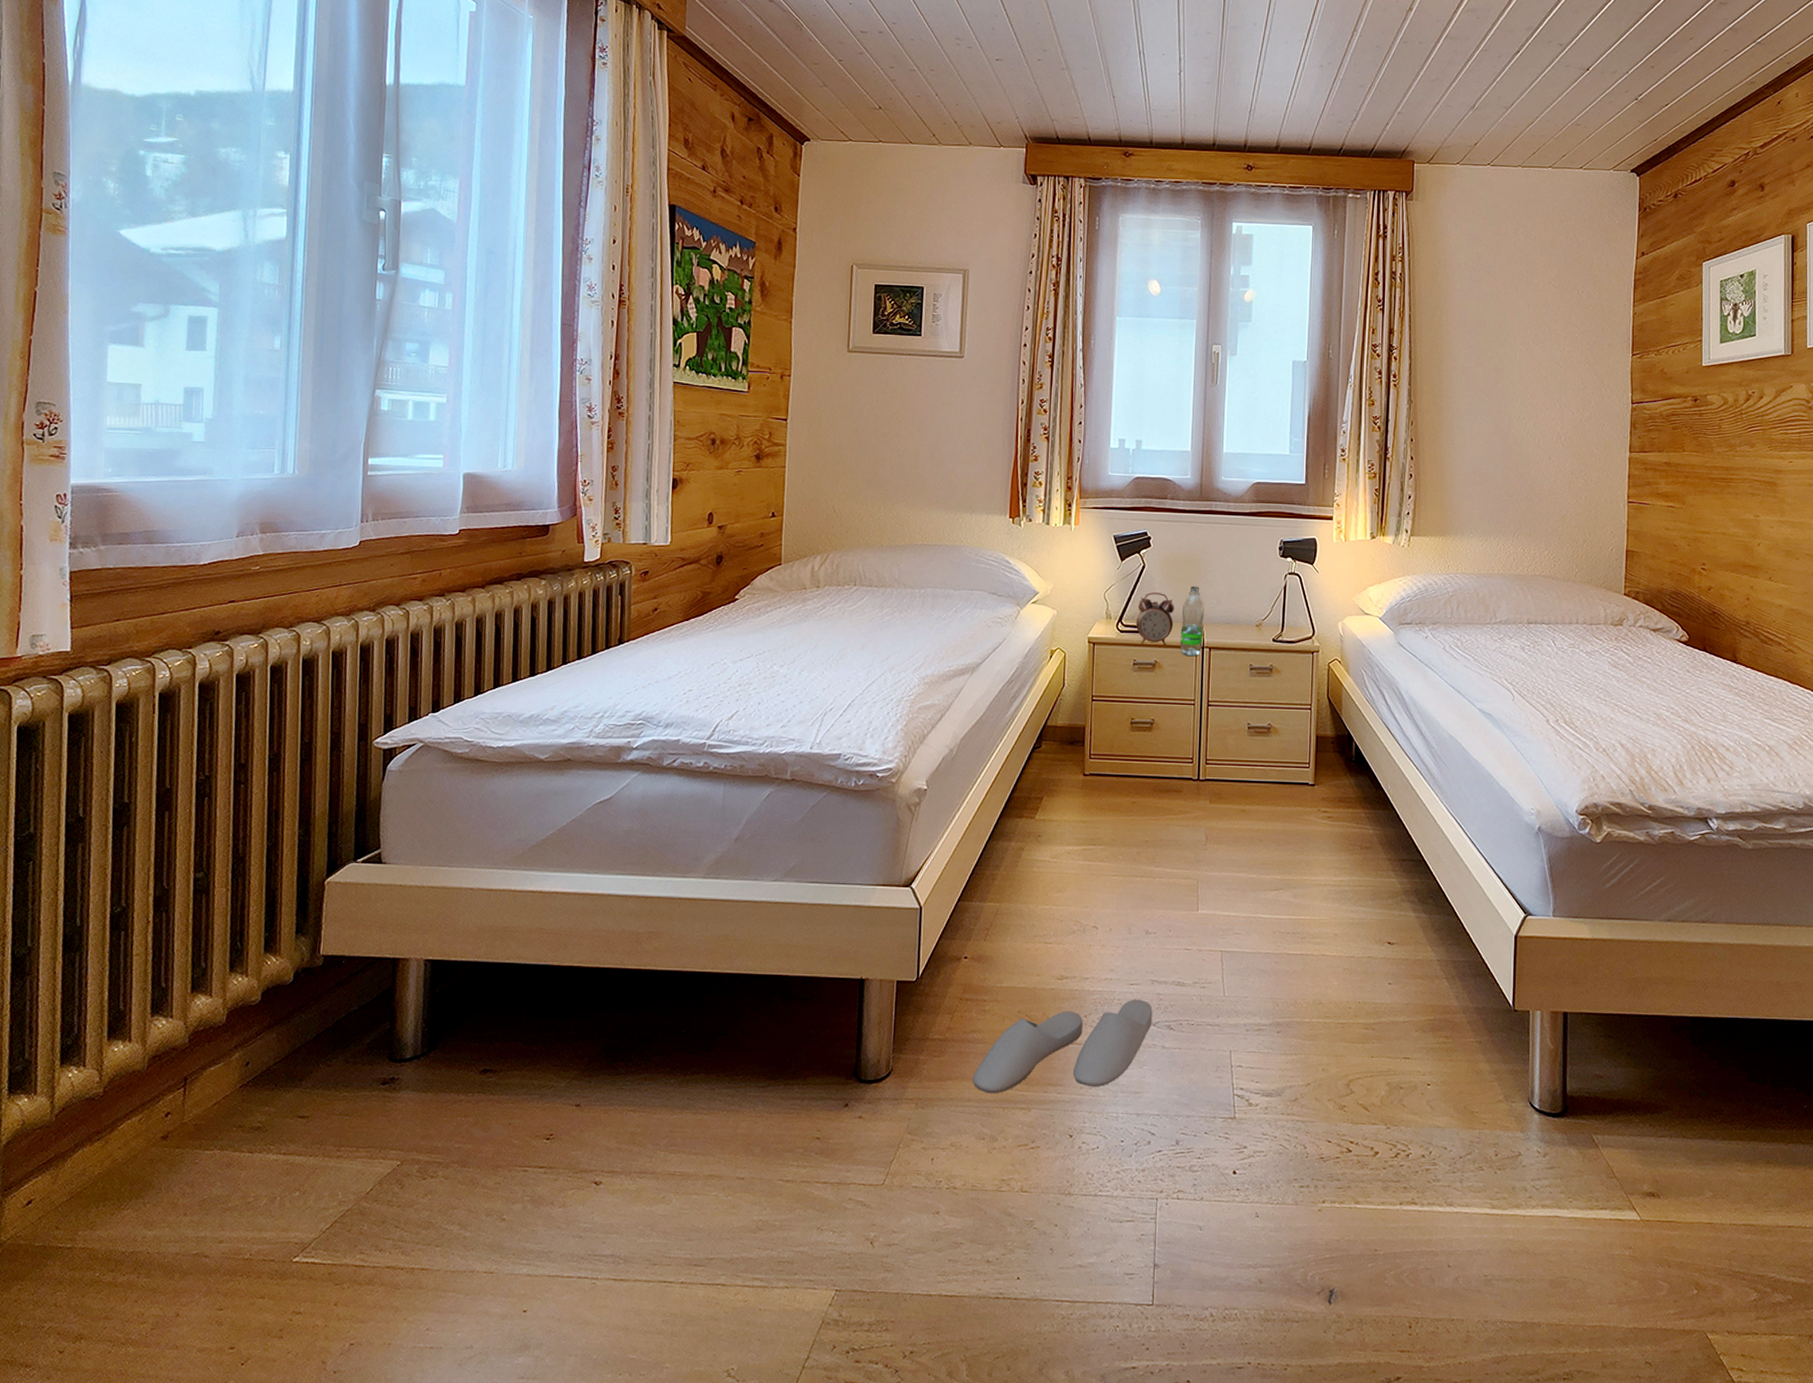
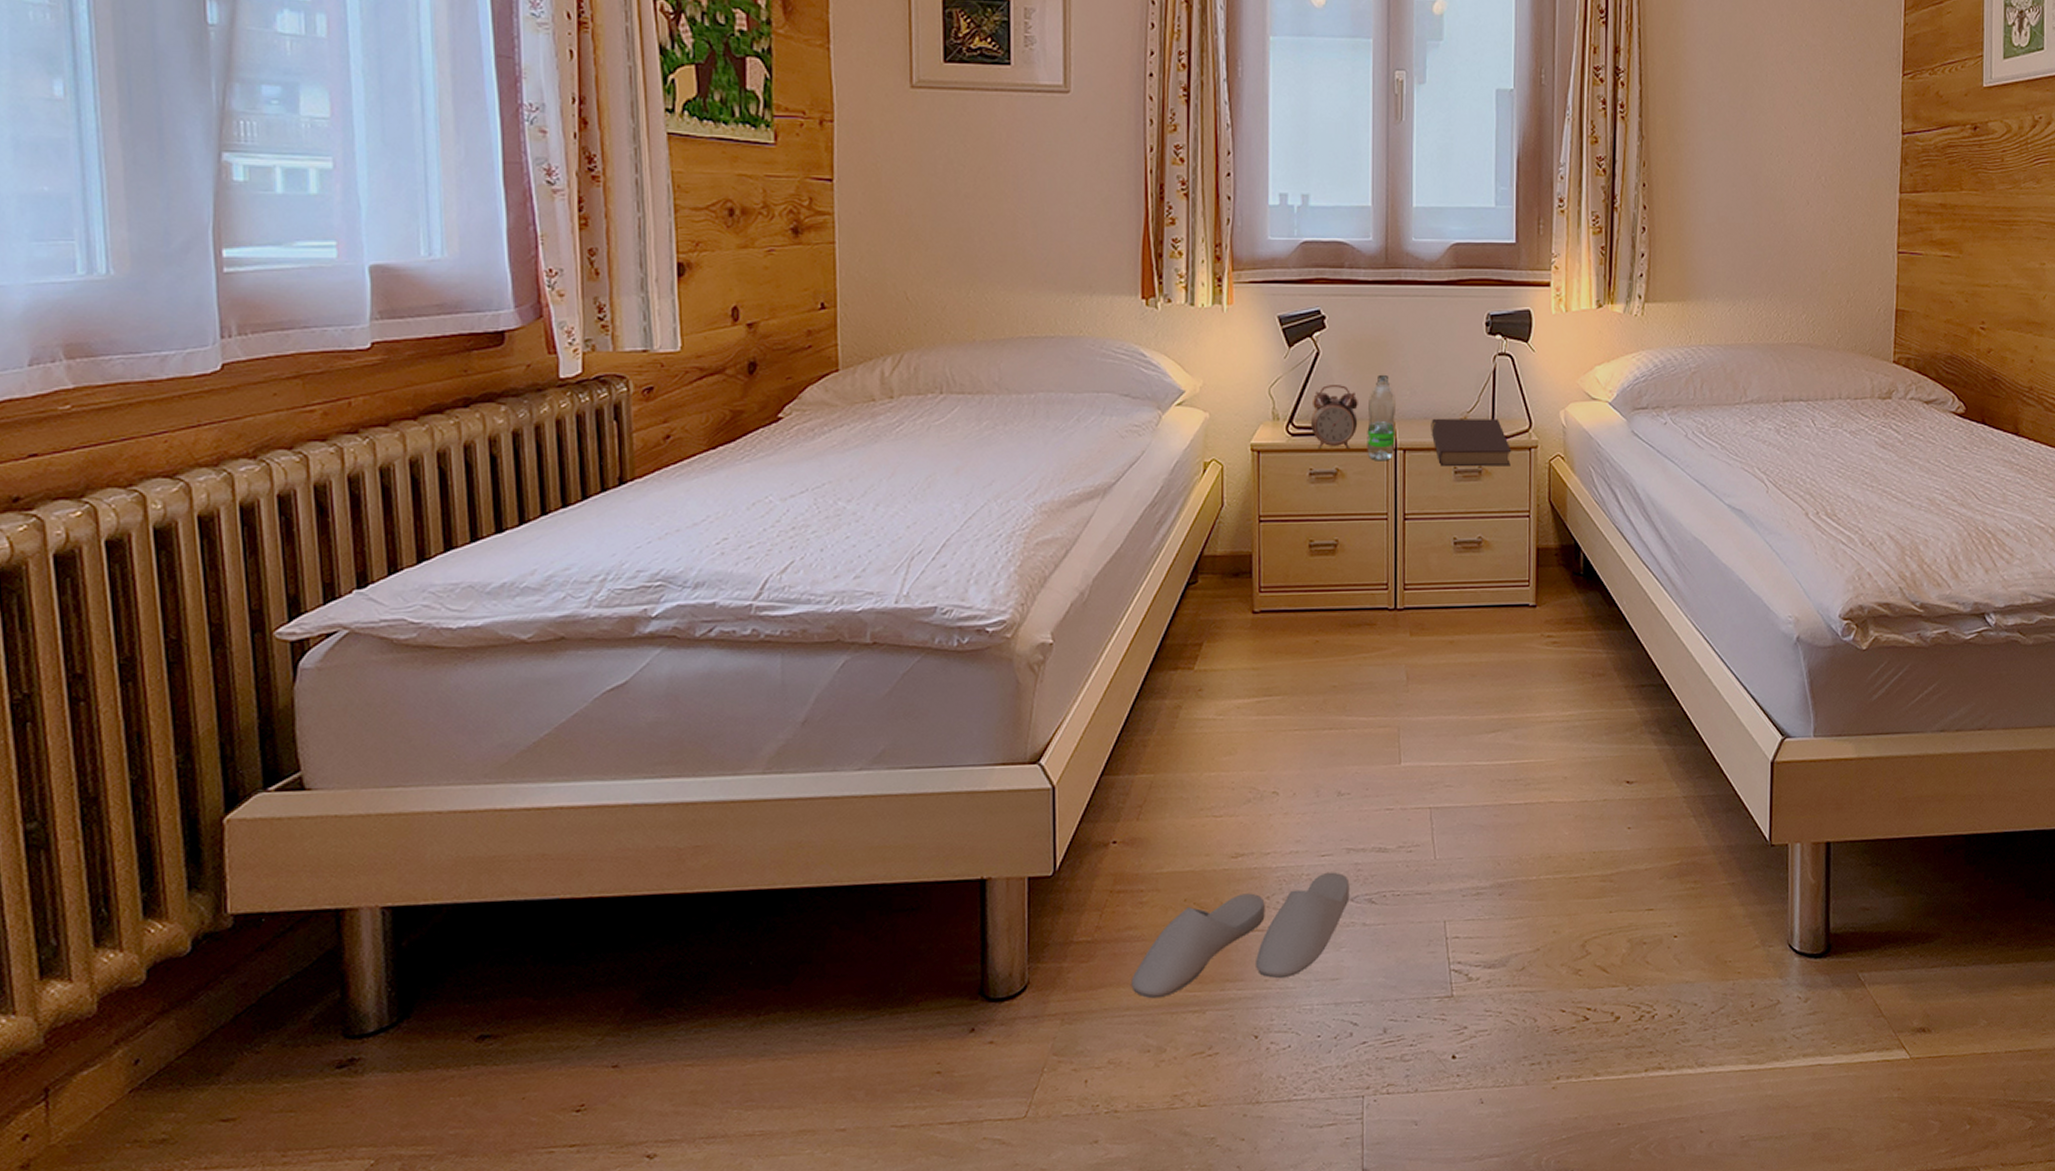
book: none [1232,623,1298,666] -> present [1431,418,1512,467]

